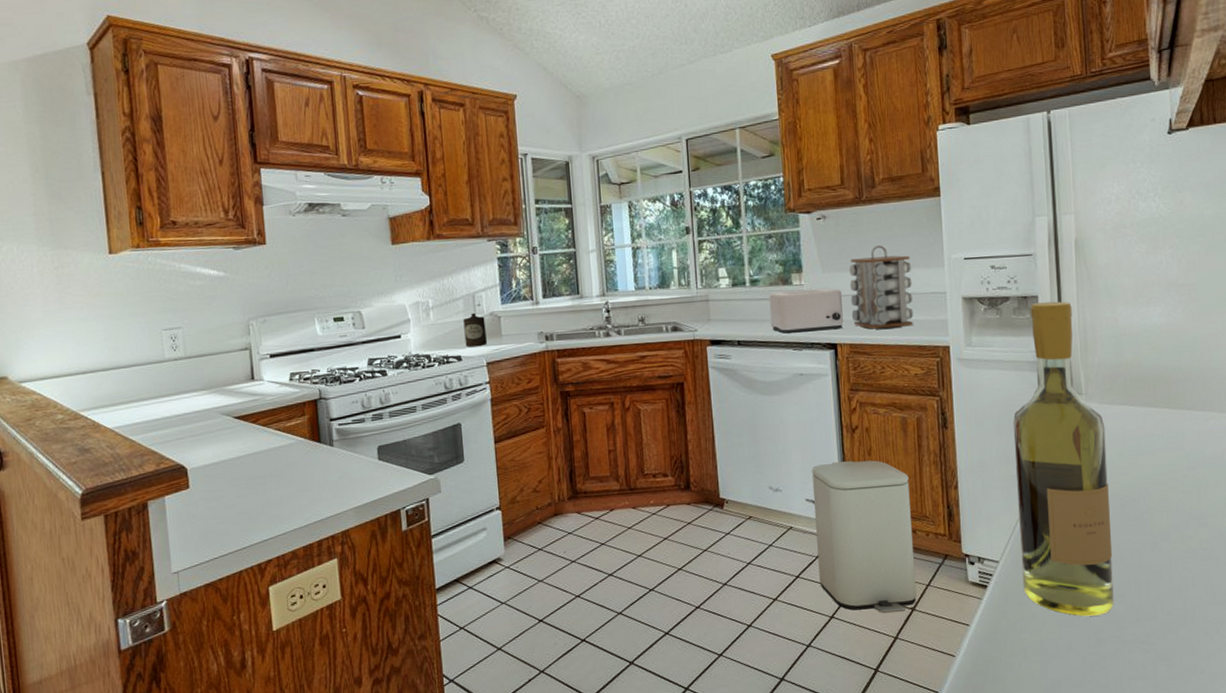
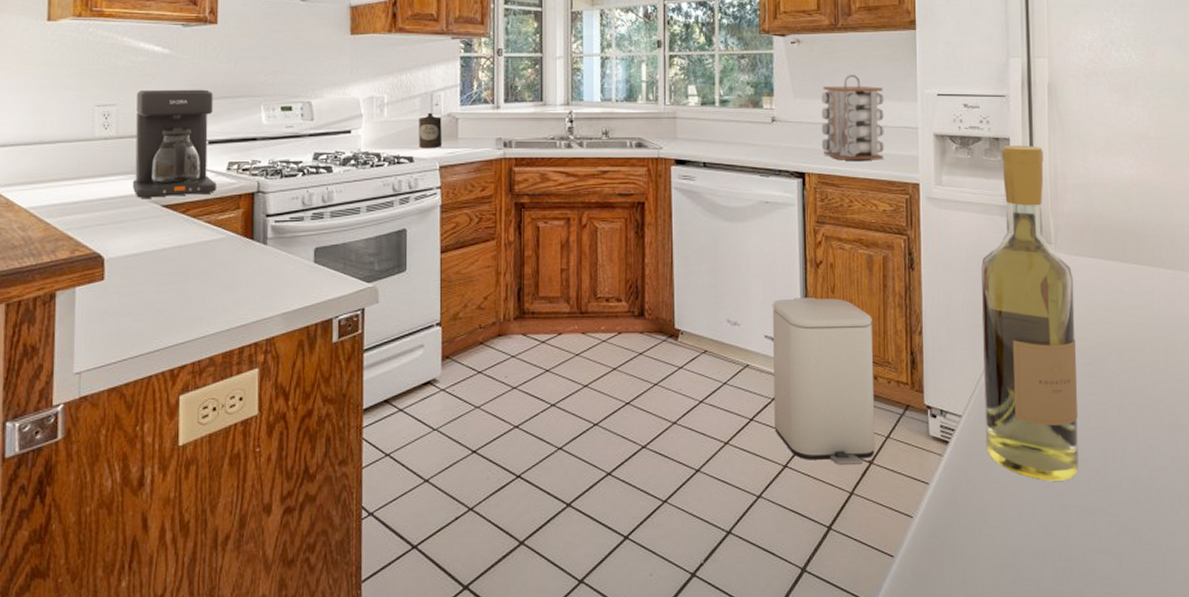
coffee maker: none [199,307,282,412] -> present [132,89,217,198]
toaster: present [769,287,843,335] -> none [738,114,813,159]

